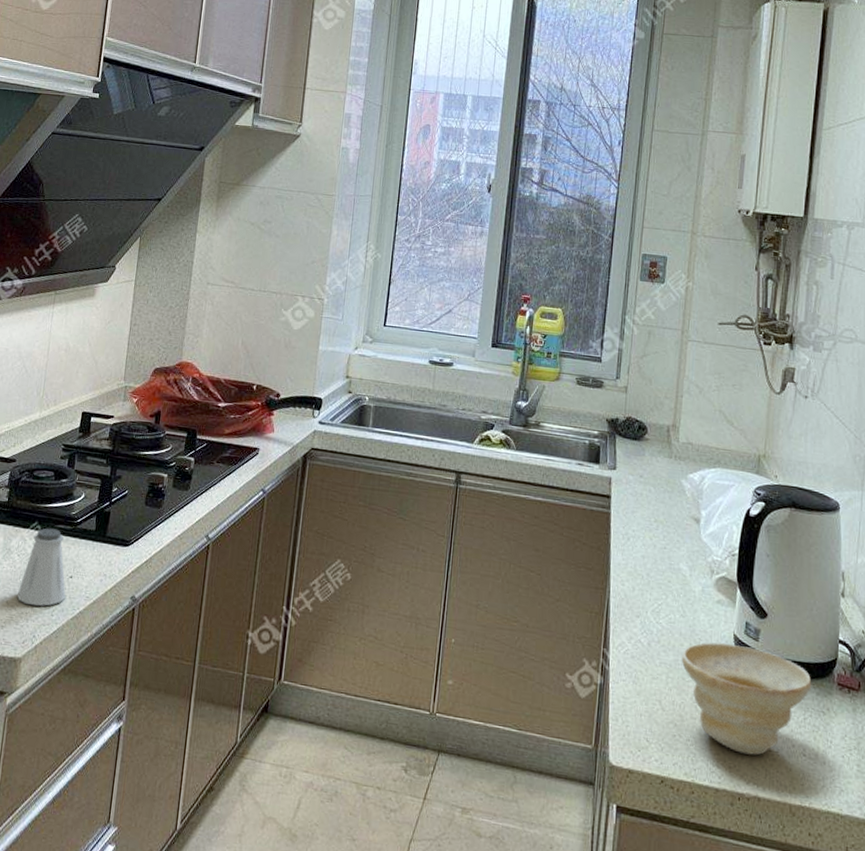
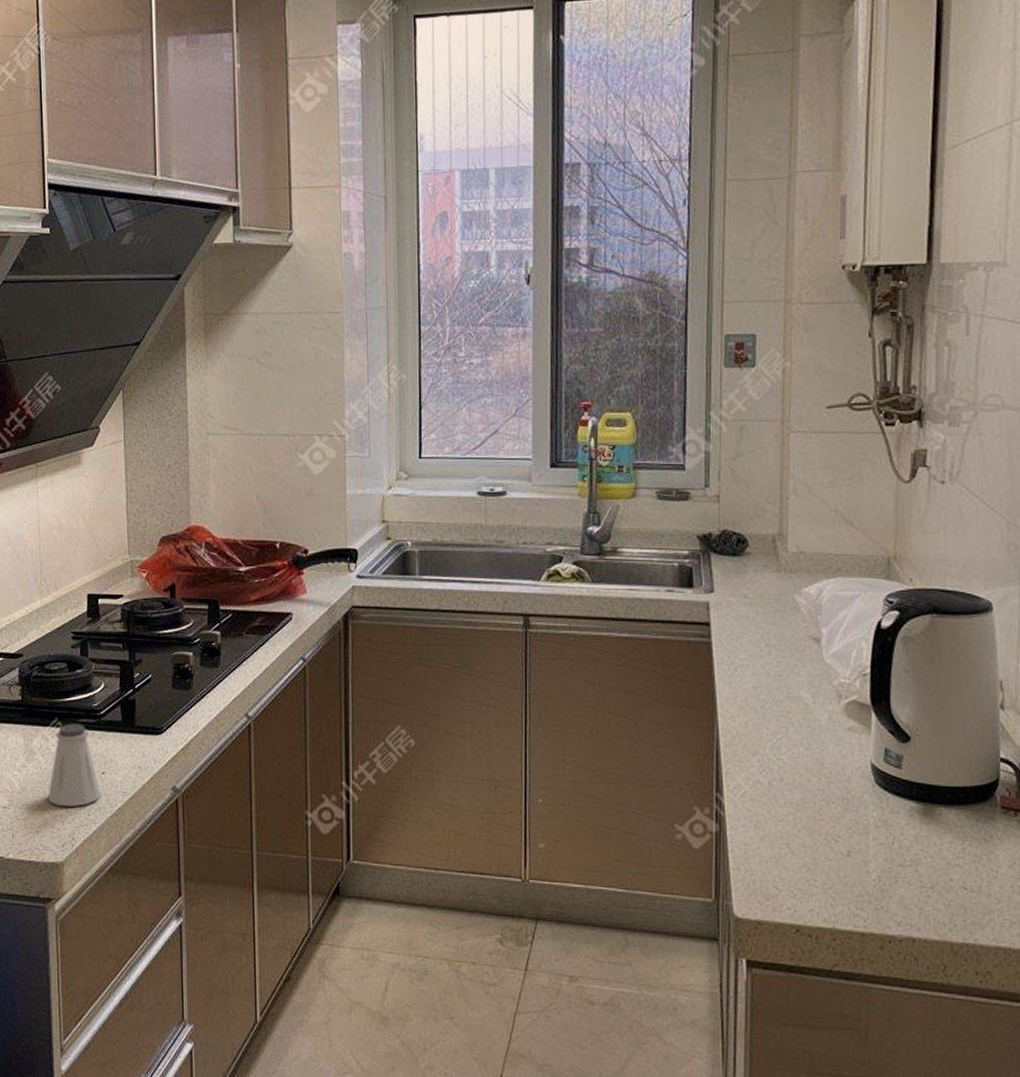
bowl: present [681,642,812,756] -> none [810,775,970,894]

